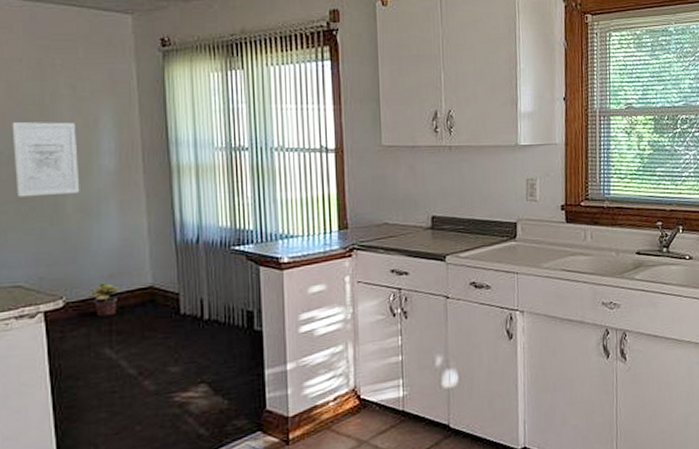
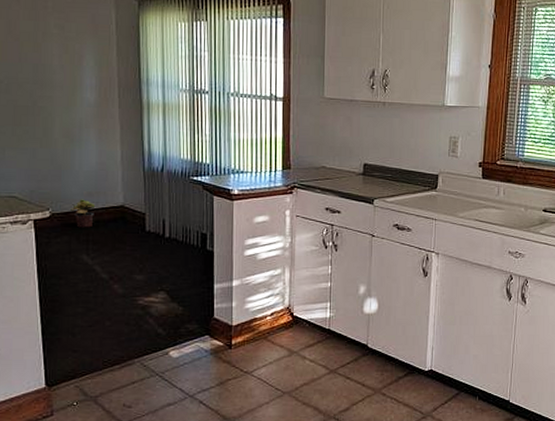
wall art: present [12,122,80,197] -> none [10,56,66,121]

